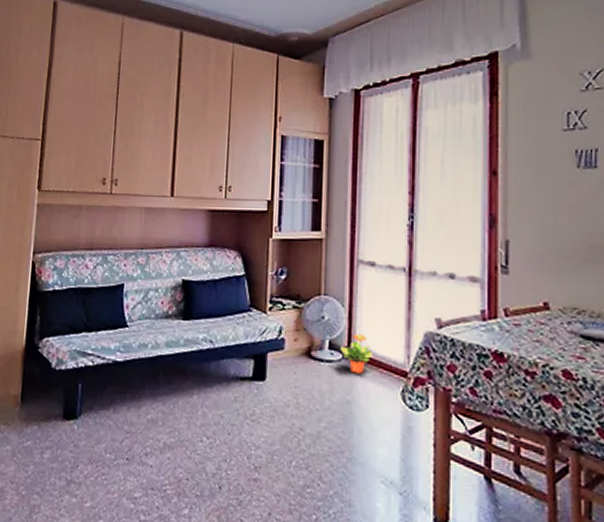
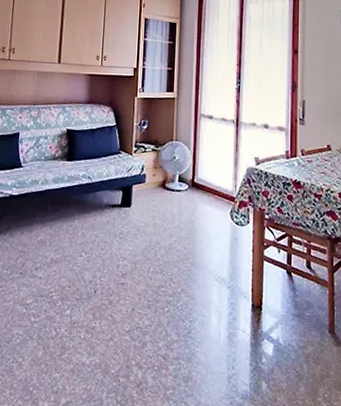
potted plant: present [341,333,373,374] -> none [187,169,210,200]

